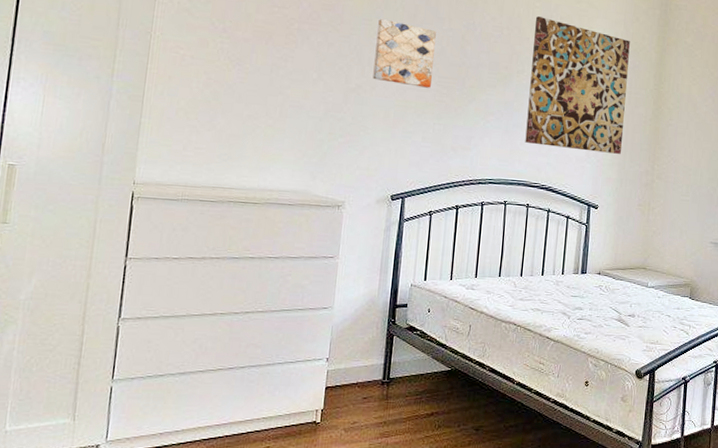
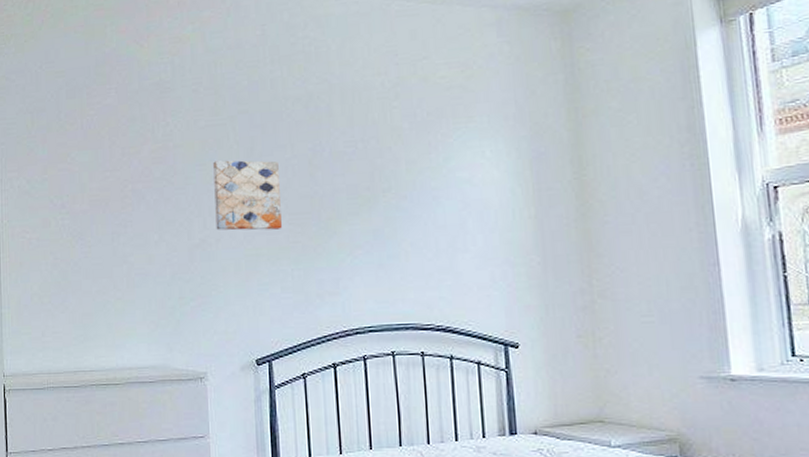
wall art: present [525,16,630,154] -> none [396,117,539,277]

